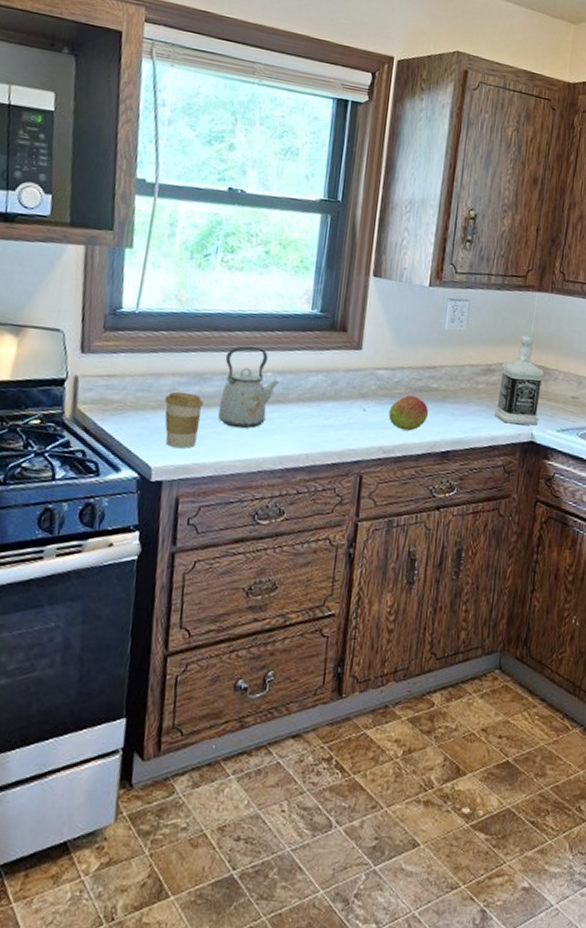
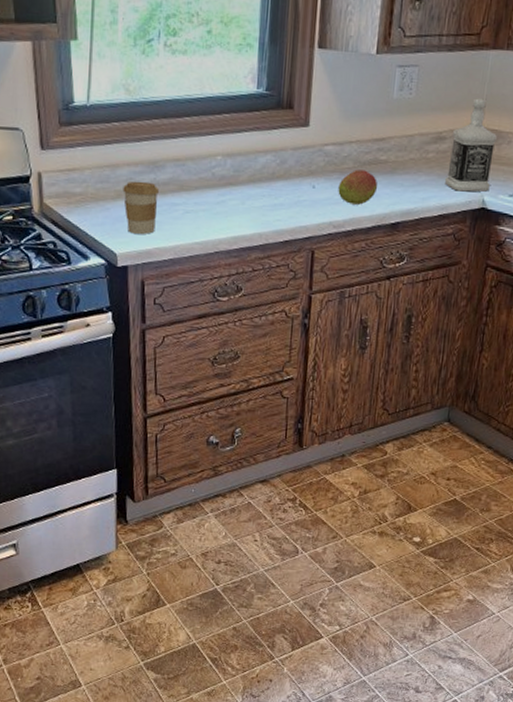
kettle: present [218,346,280,429] -> none [174,130,230,213]

